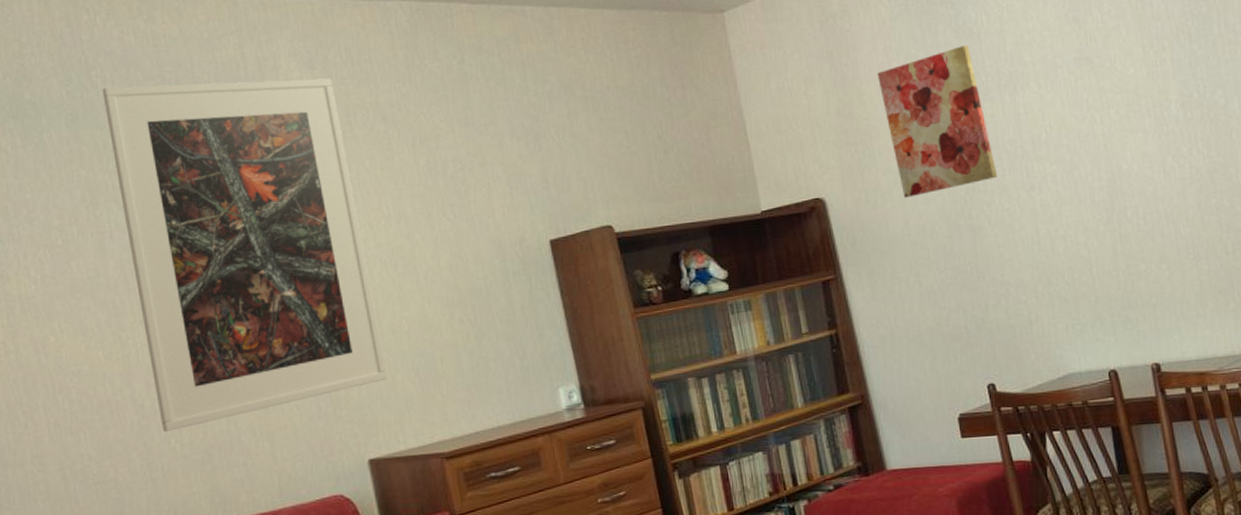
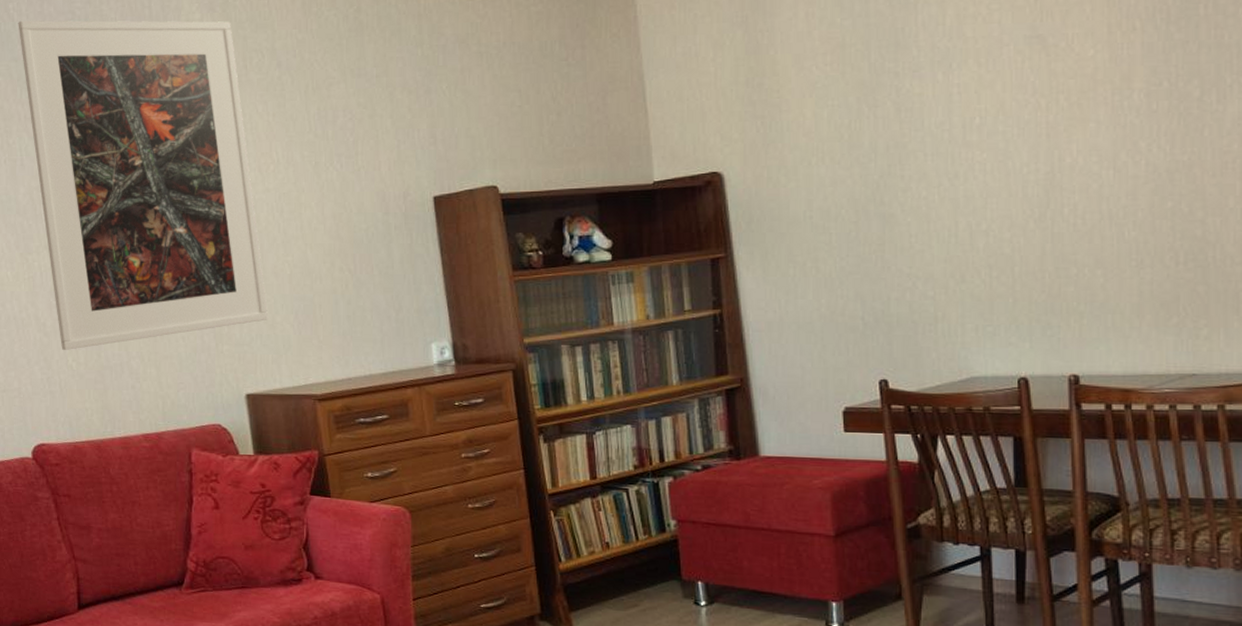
wall art: present [877,45,997,198] -> none [795,16,917,178]

